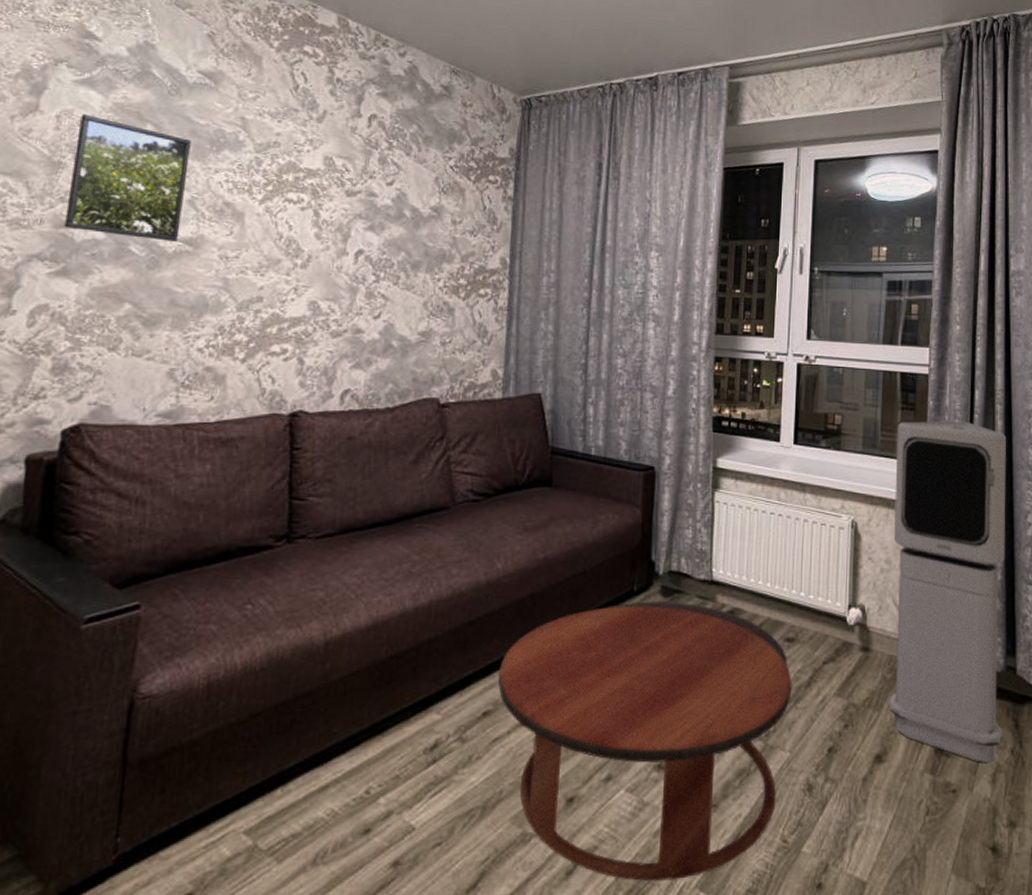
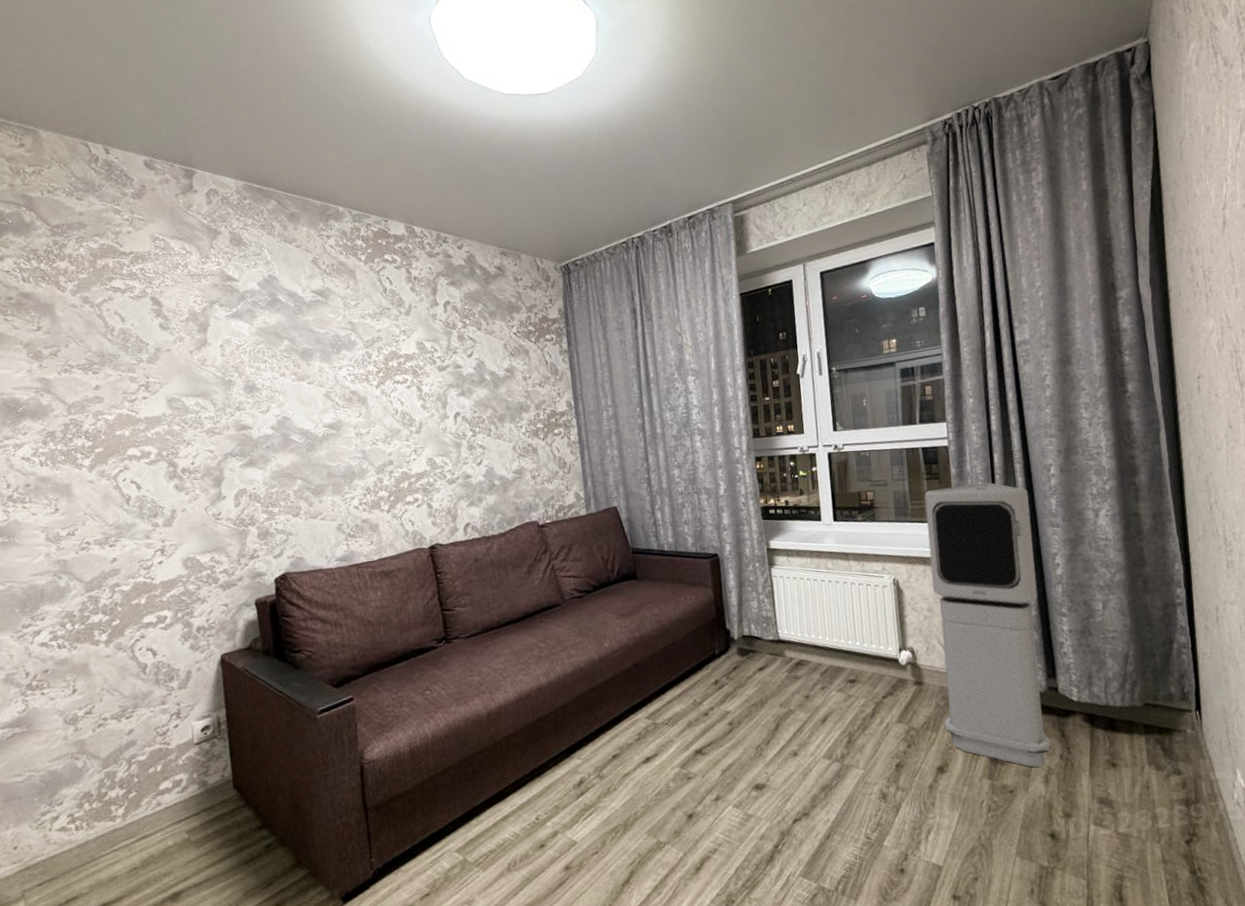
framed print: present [64,113,191,242] -> none [237,340,324,430]
coffee table: present [497,602,792,882] -> none [619,659,859,873]

